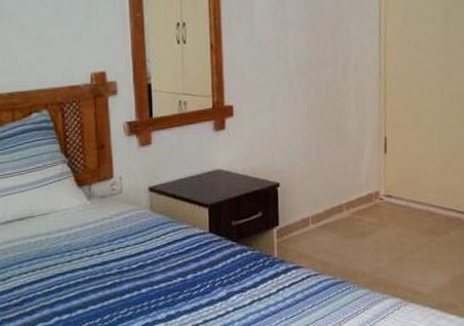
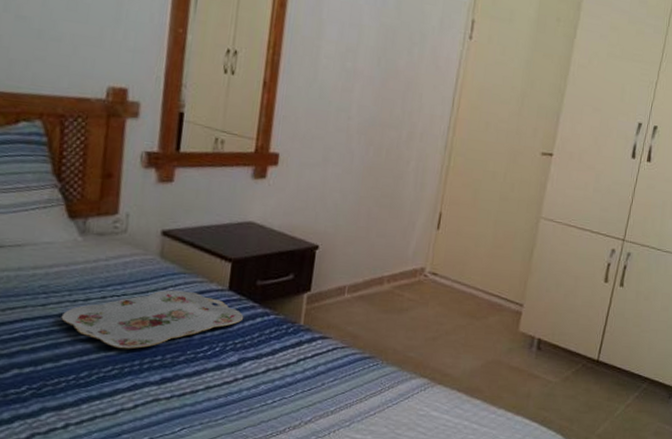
serving tray: none [83,237,226,293] -> present [61,290,244,349]

